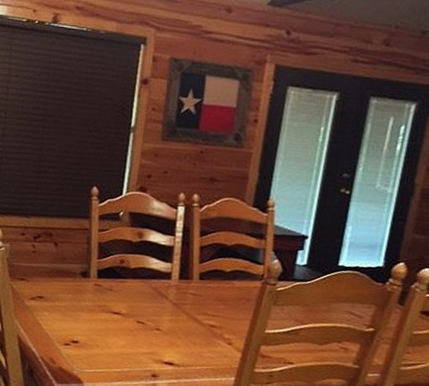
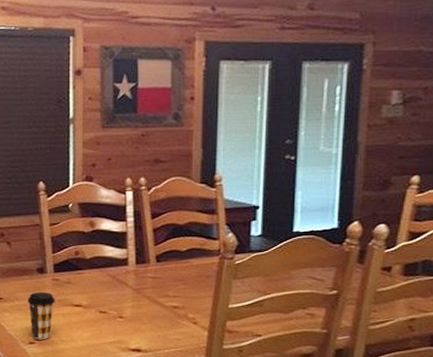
coffee cup: none [67,295,95,343] -> present [27,291,55,340]

